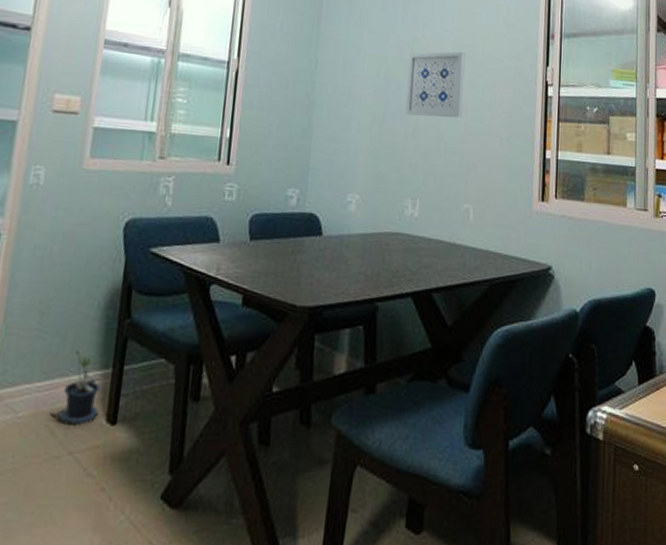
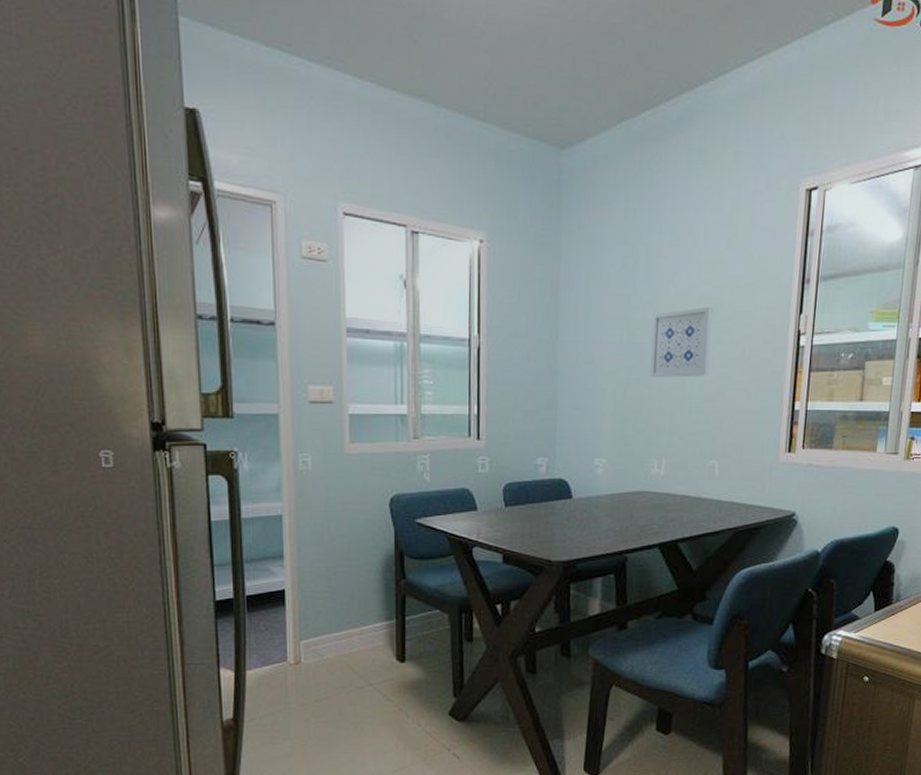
potted plant: present [50,348,100,427] -> none [349,605,390,665]

